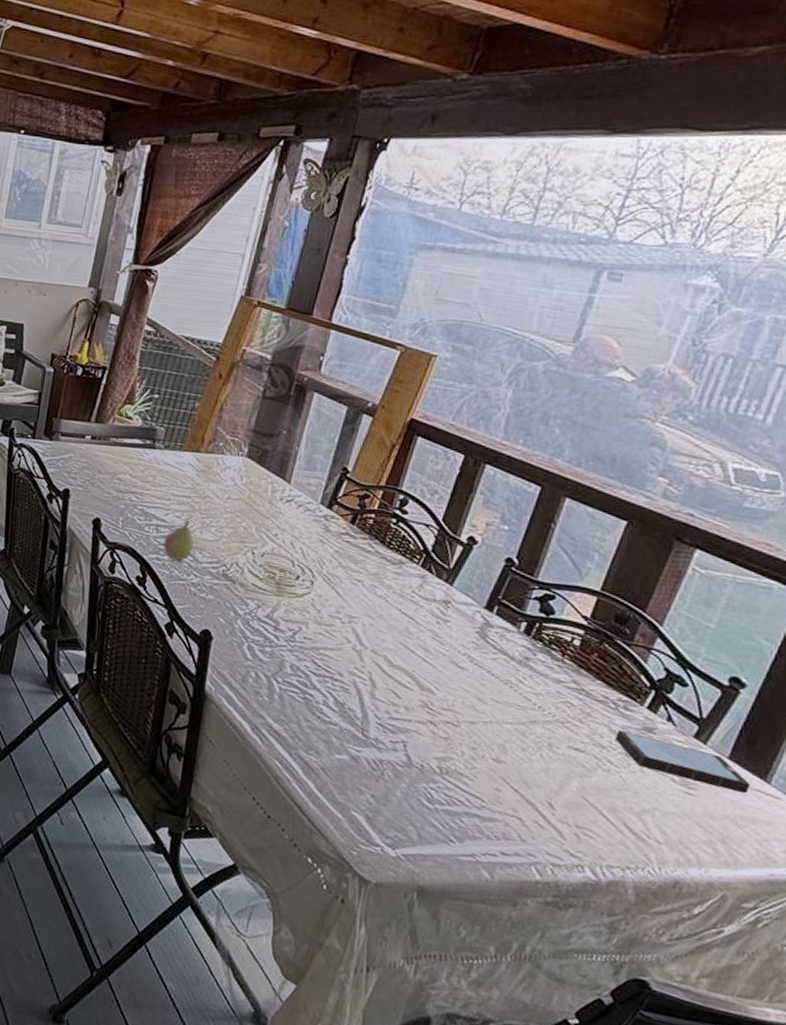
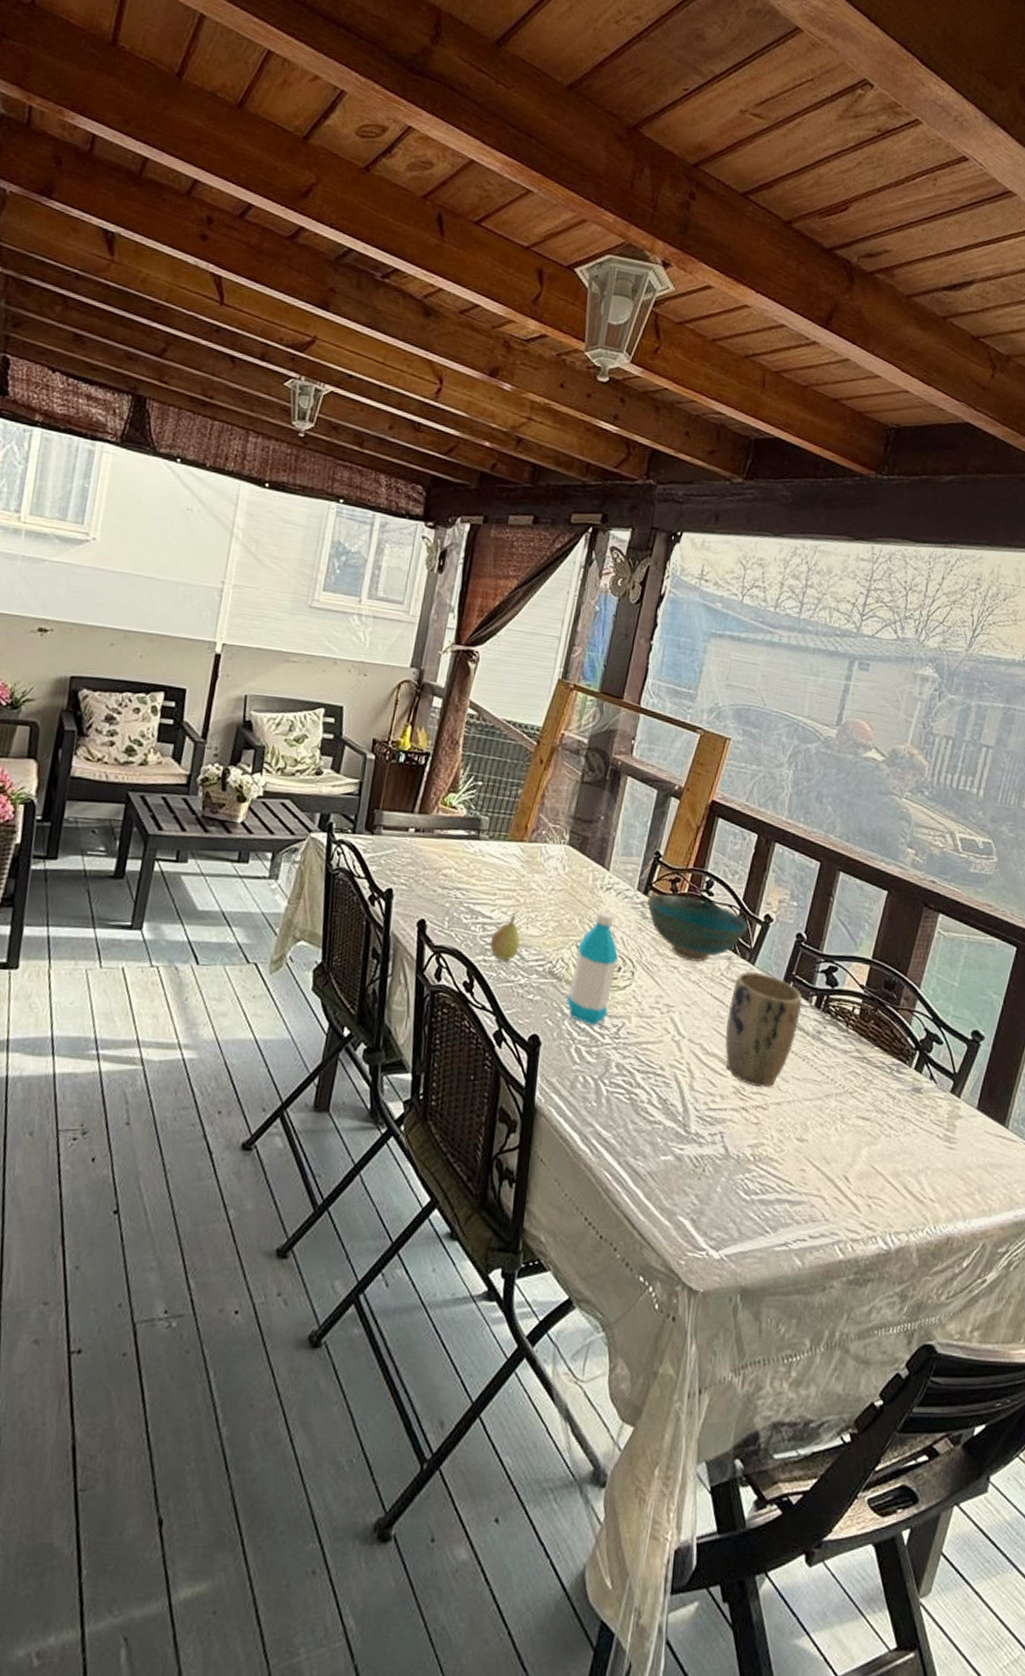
water bottle: none [240,521,297,628] -> present [567,911,618,1026]
bowl: none [331,508,448,579] -> present [647,893,749,963]
plant pot: none [413,591,509,706] -> present [725,971,802,1088]
smartphone: present [615,729,751,794] -> none [892,1093,994,1141]

